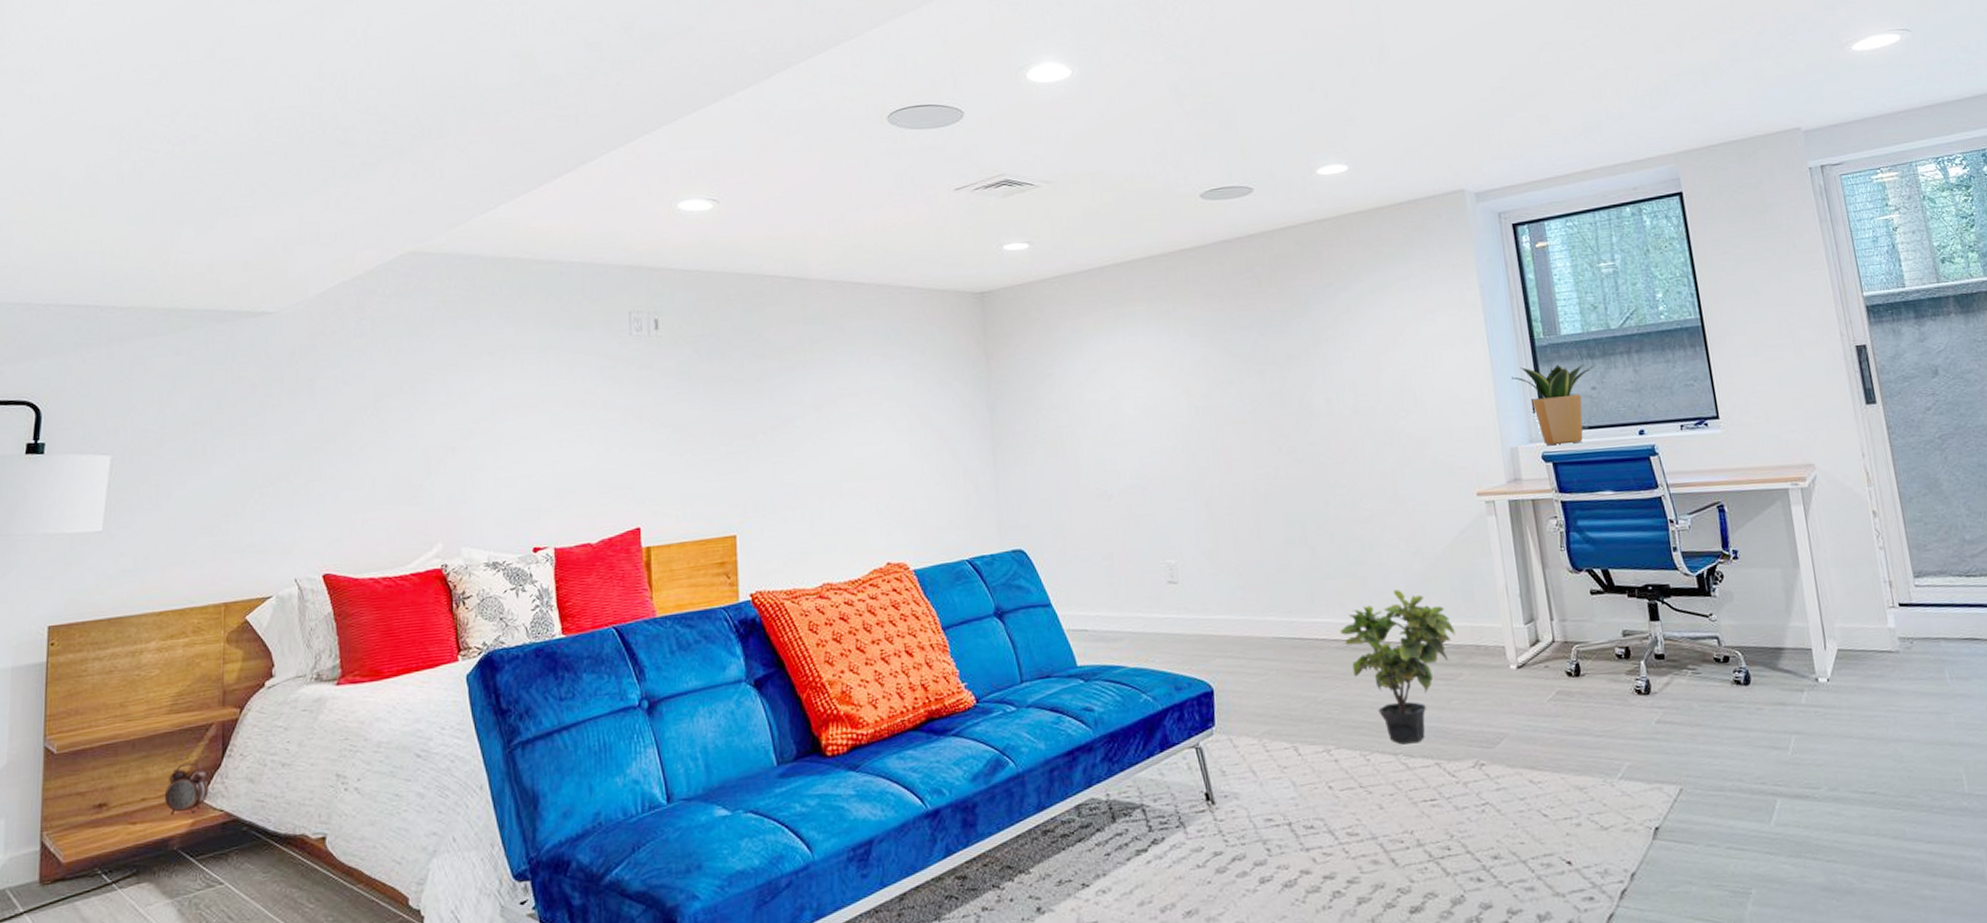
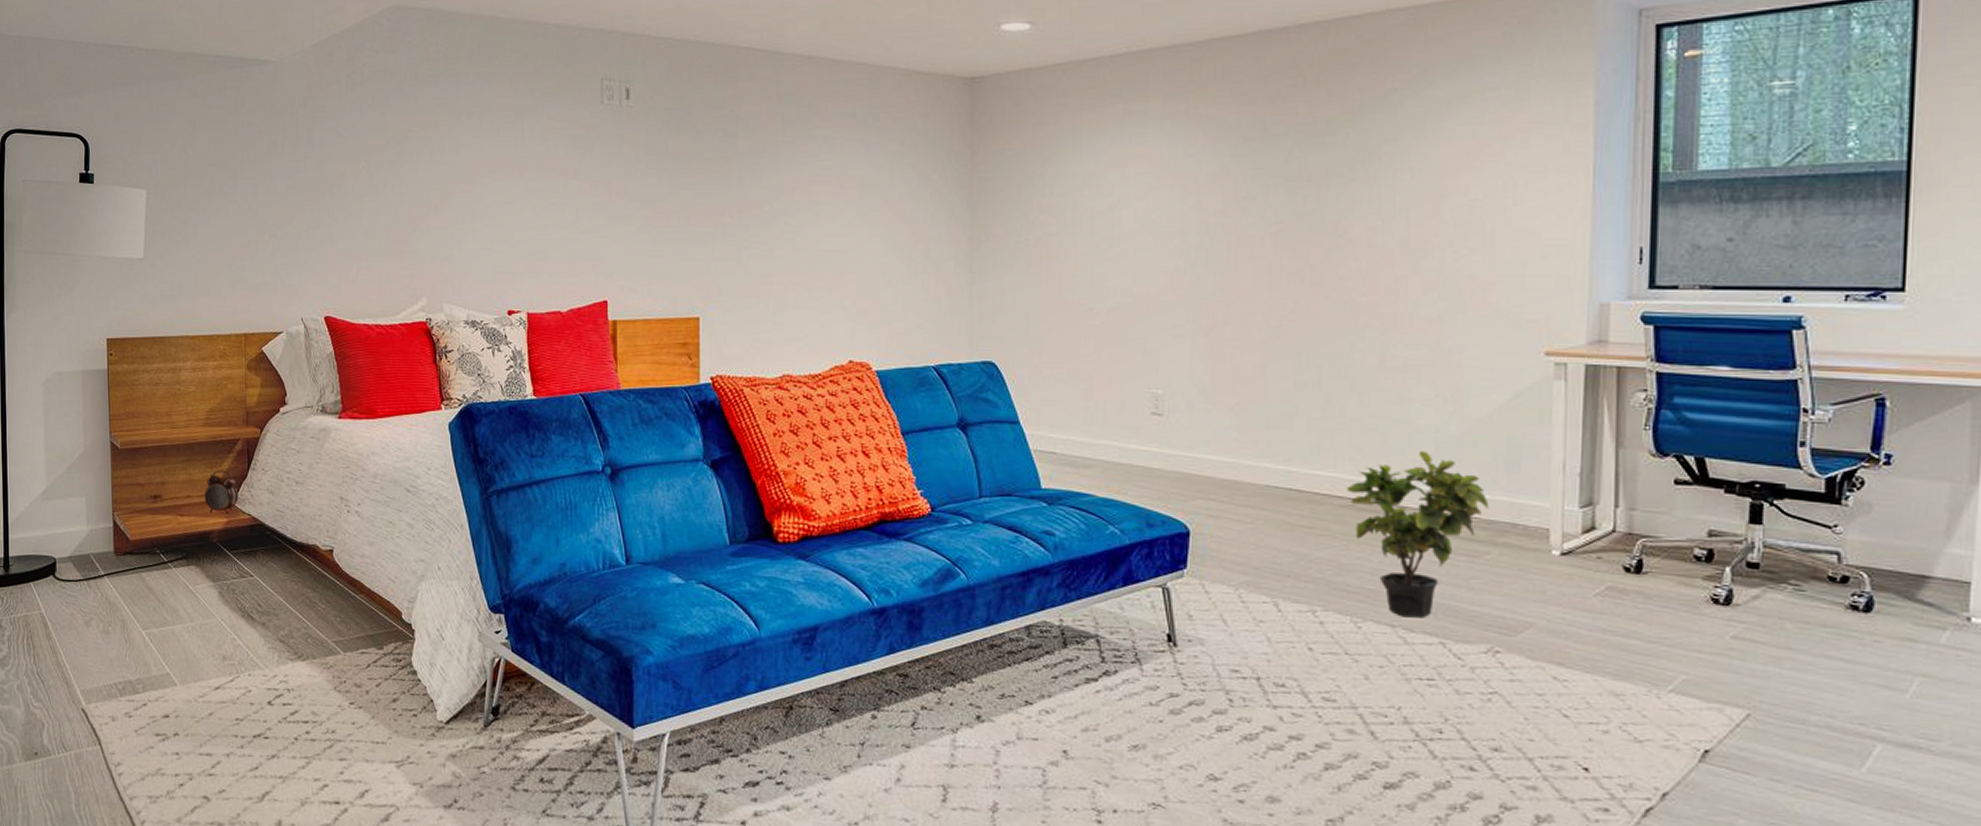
potted plant: present [1512,364,1596,446] -> none [1618,207,1739,305]

